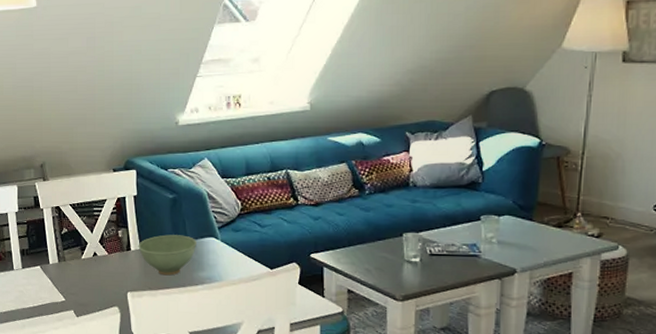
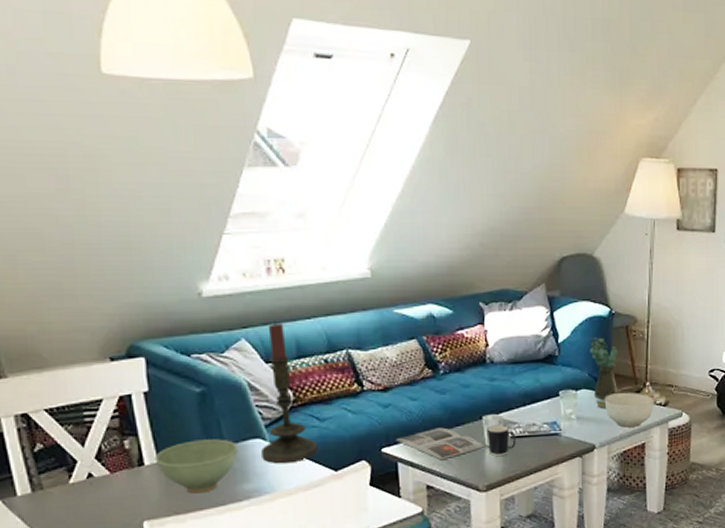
candle: none [214,144,259,259] -> present [261,320,319,463]
magazine: none [323,240,404,269] -> present [396,427,485,460]
mug: none [406,242,435,271] -> present [486,424,516,457]
vase: none [514,165,547,235] -> present [588,336,618,408]
bowl: none [528,220,586,256] -> present [604,392,654,428]

